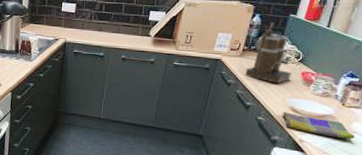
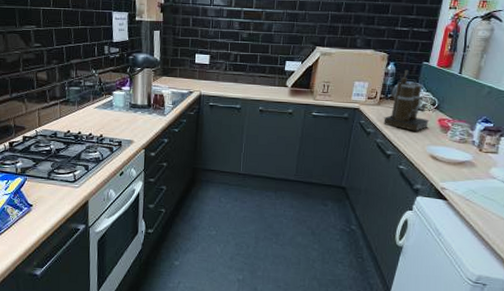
dish towel: present [281,112,355,140] -> none [422,160,494,185]

